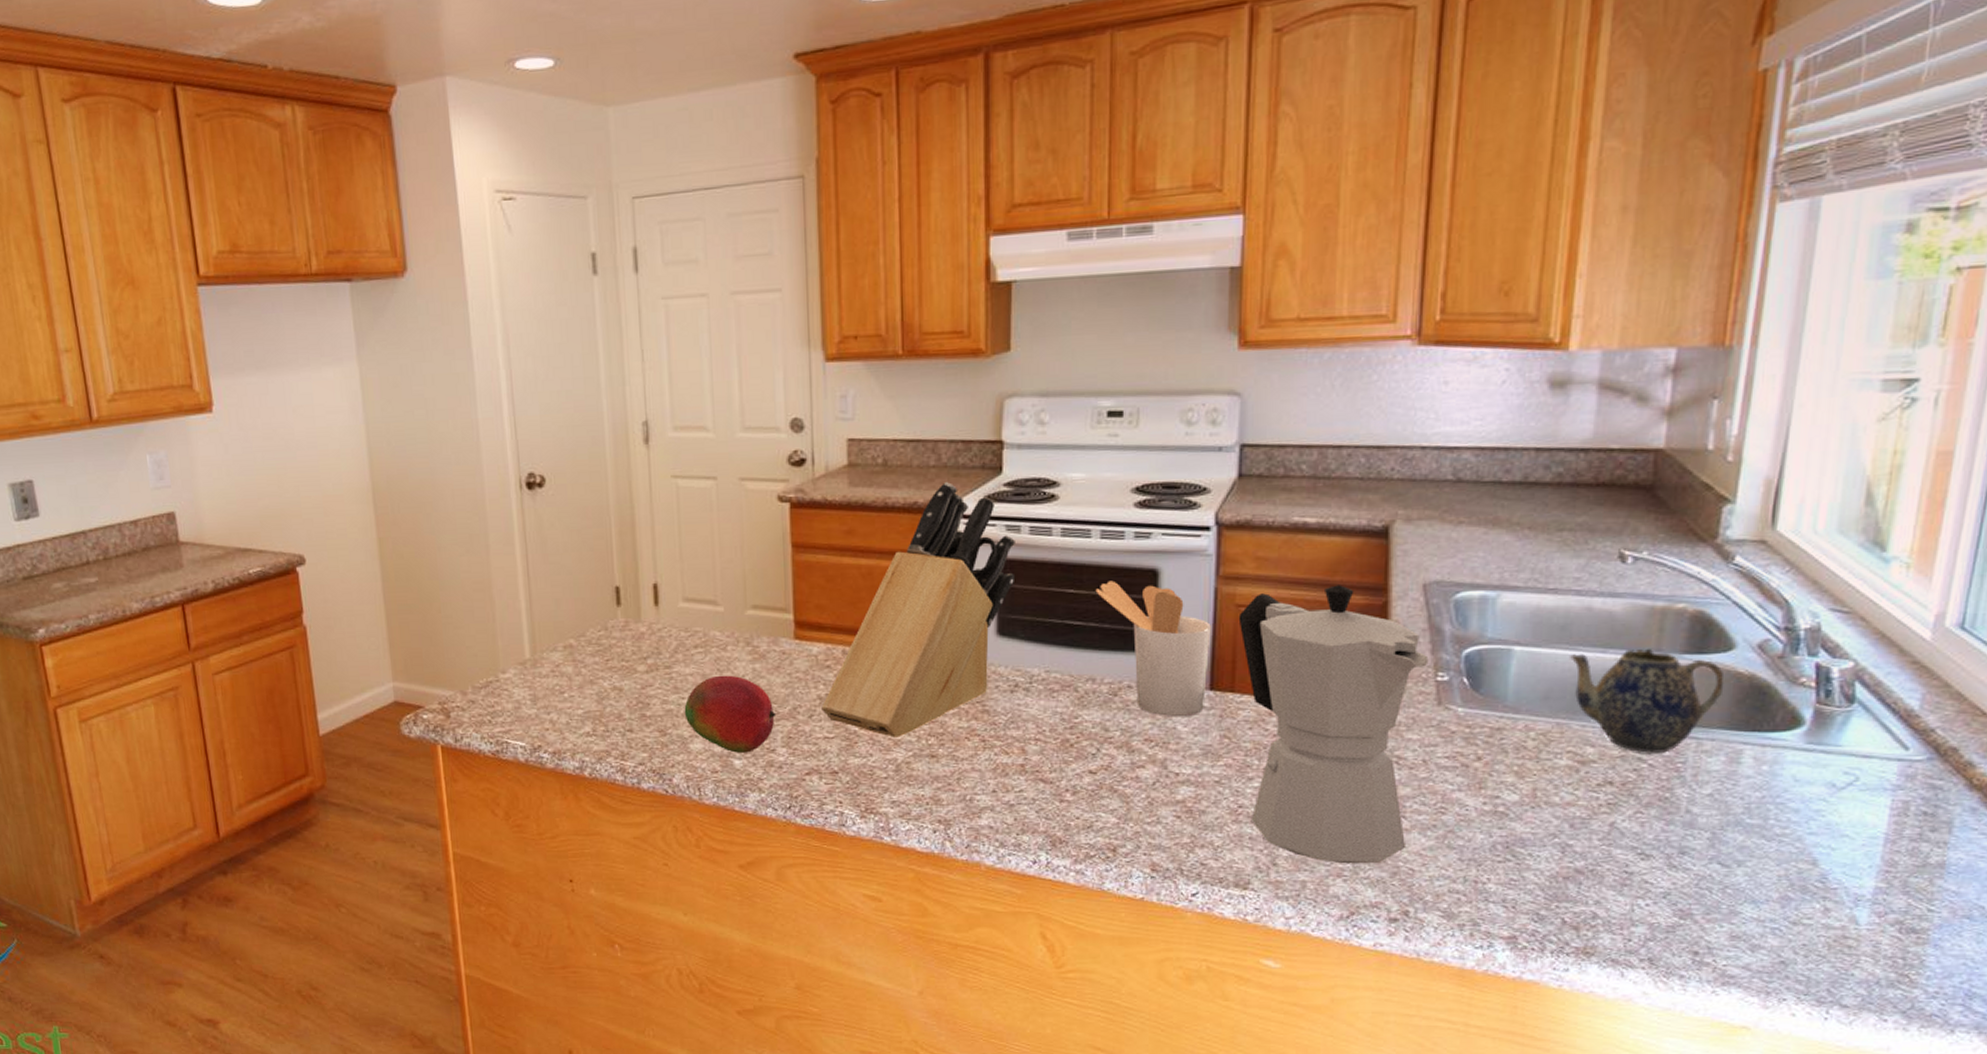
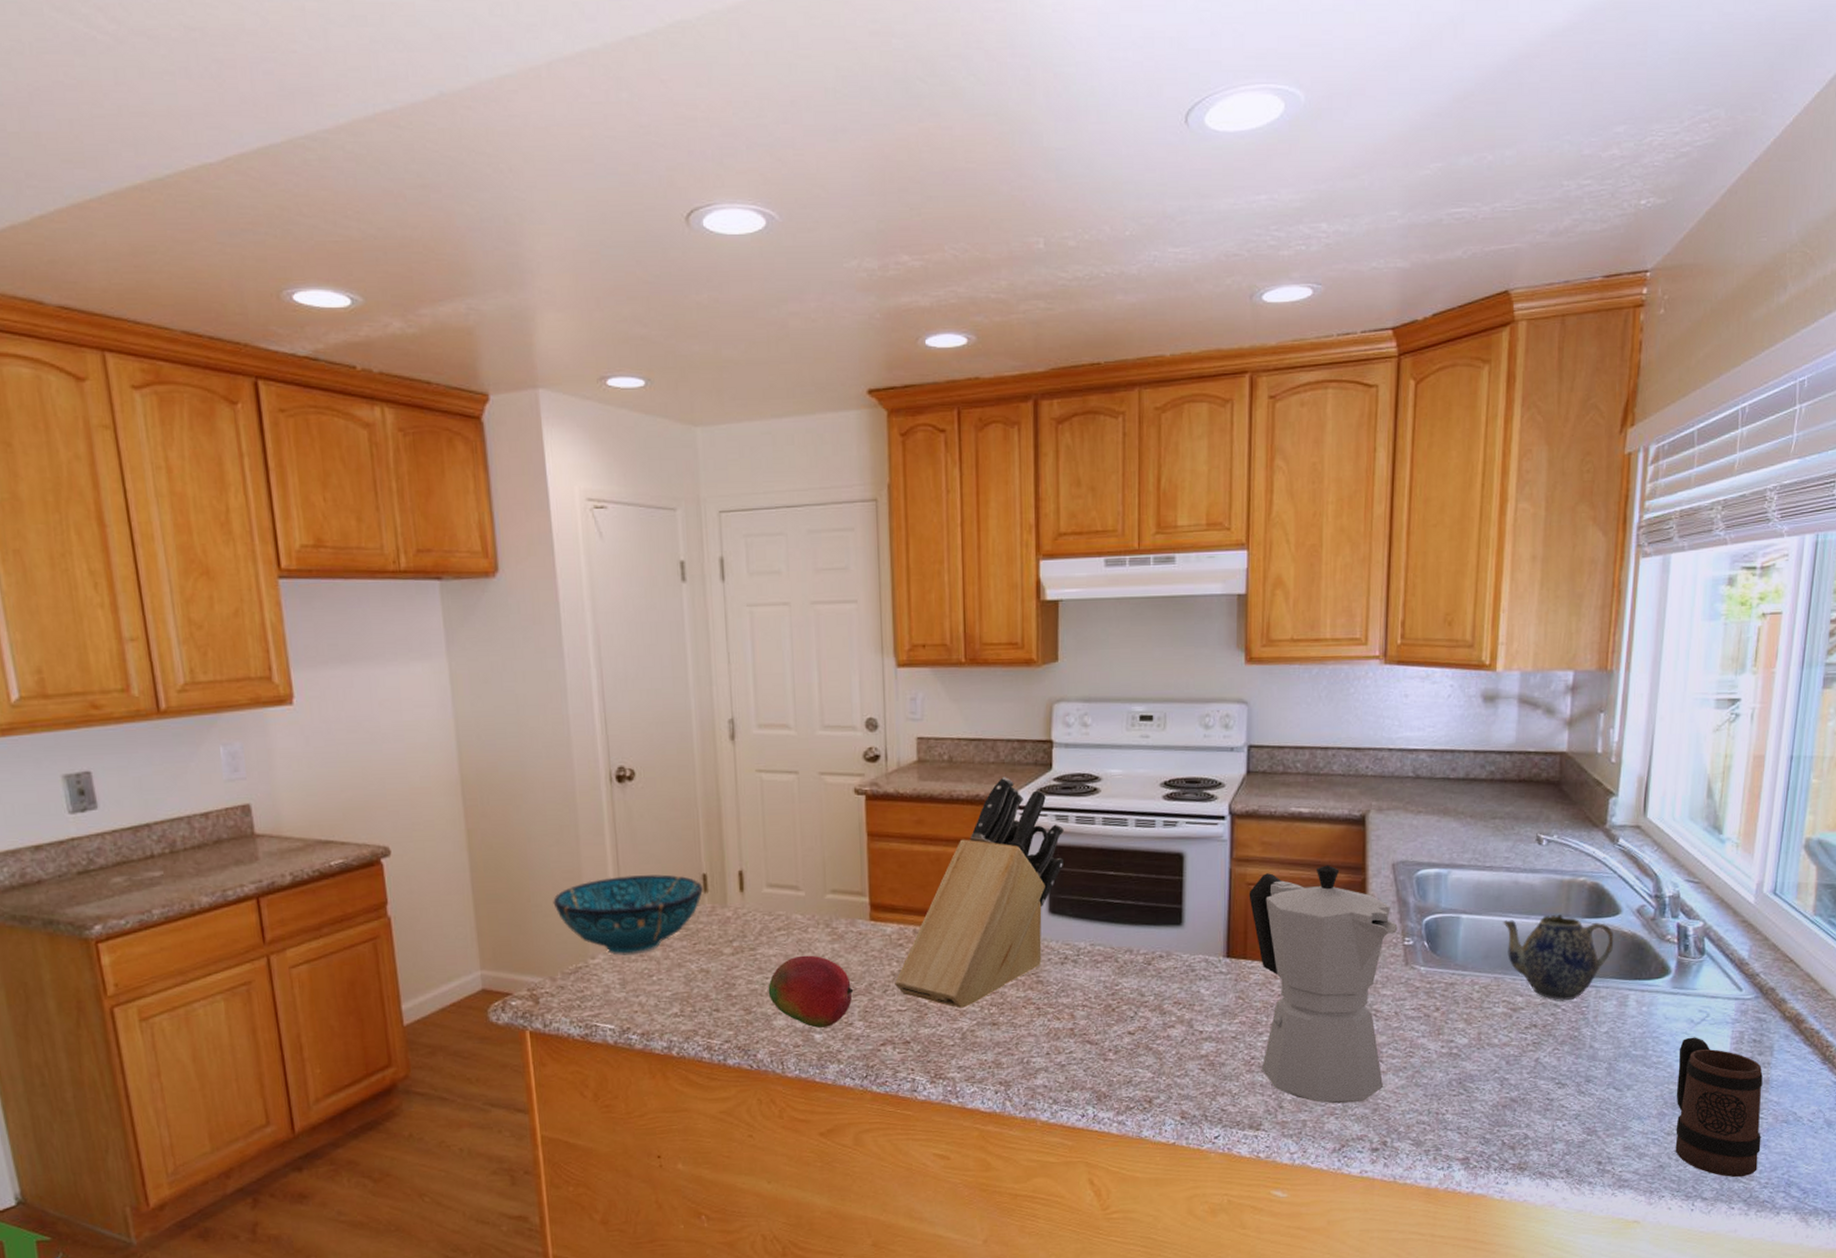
decorative bowl: none [463,586,616,671] -> present [553,874,703,956]
utensil holder: present [1095,580,1211,718] -> none [1132,863,1227,982]
mug: none [1803,805,1936,983] -> present [1675,1037,1763,1178]

